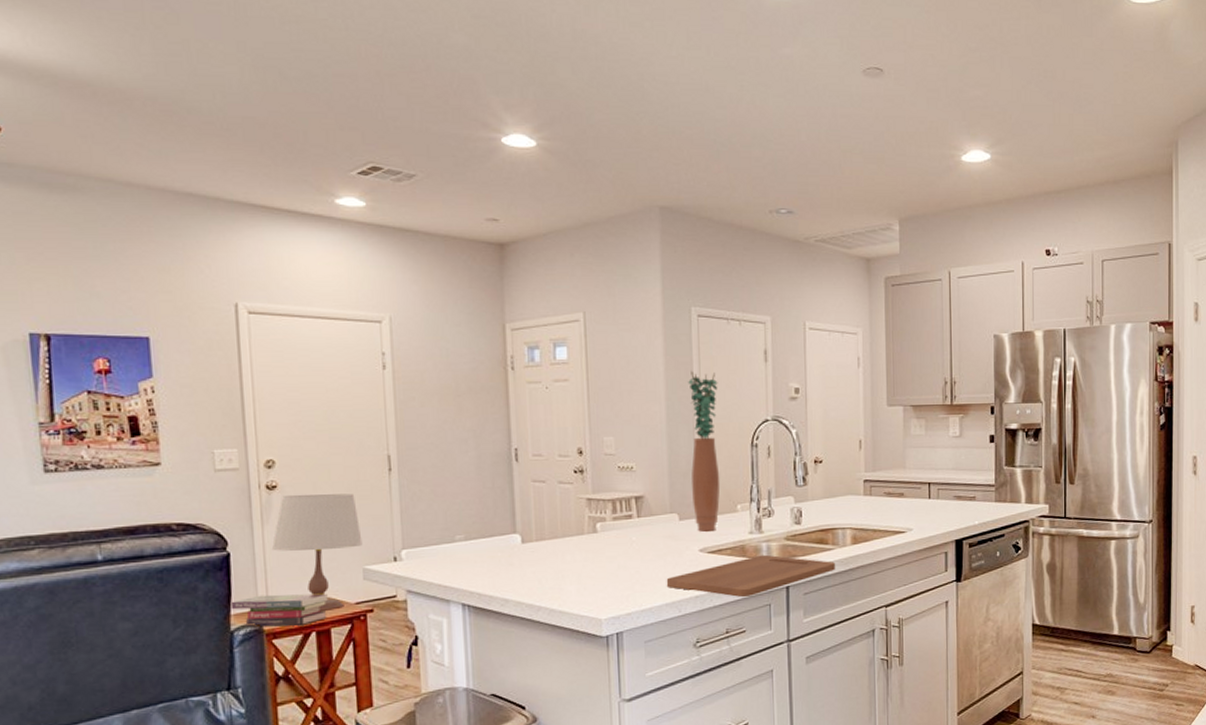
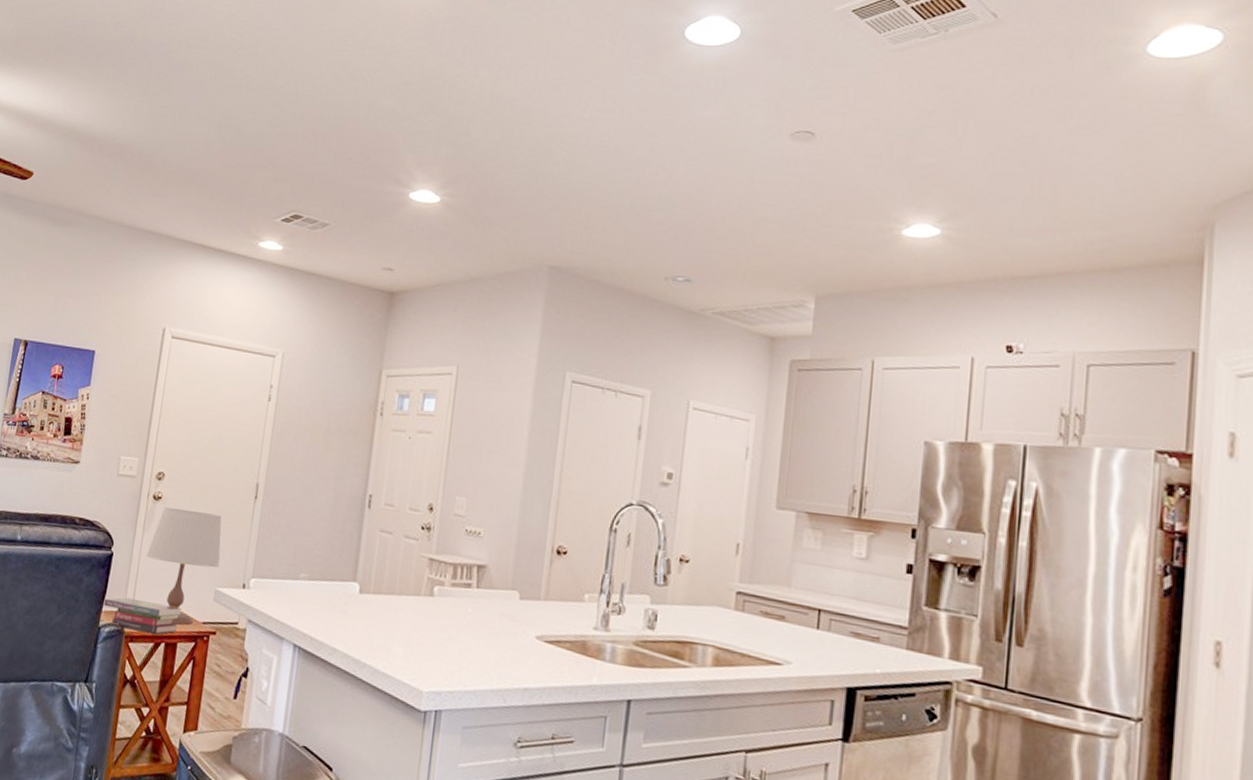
cutting board: present [666,554,835,598] -> none [495,656,689,703]
vase: present [688,370,721,532] -> none [536,438,583,619]

